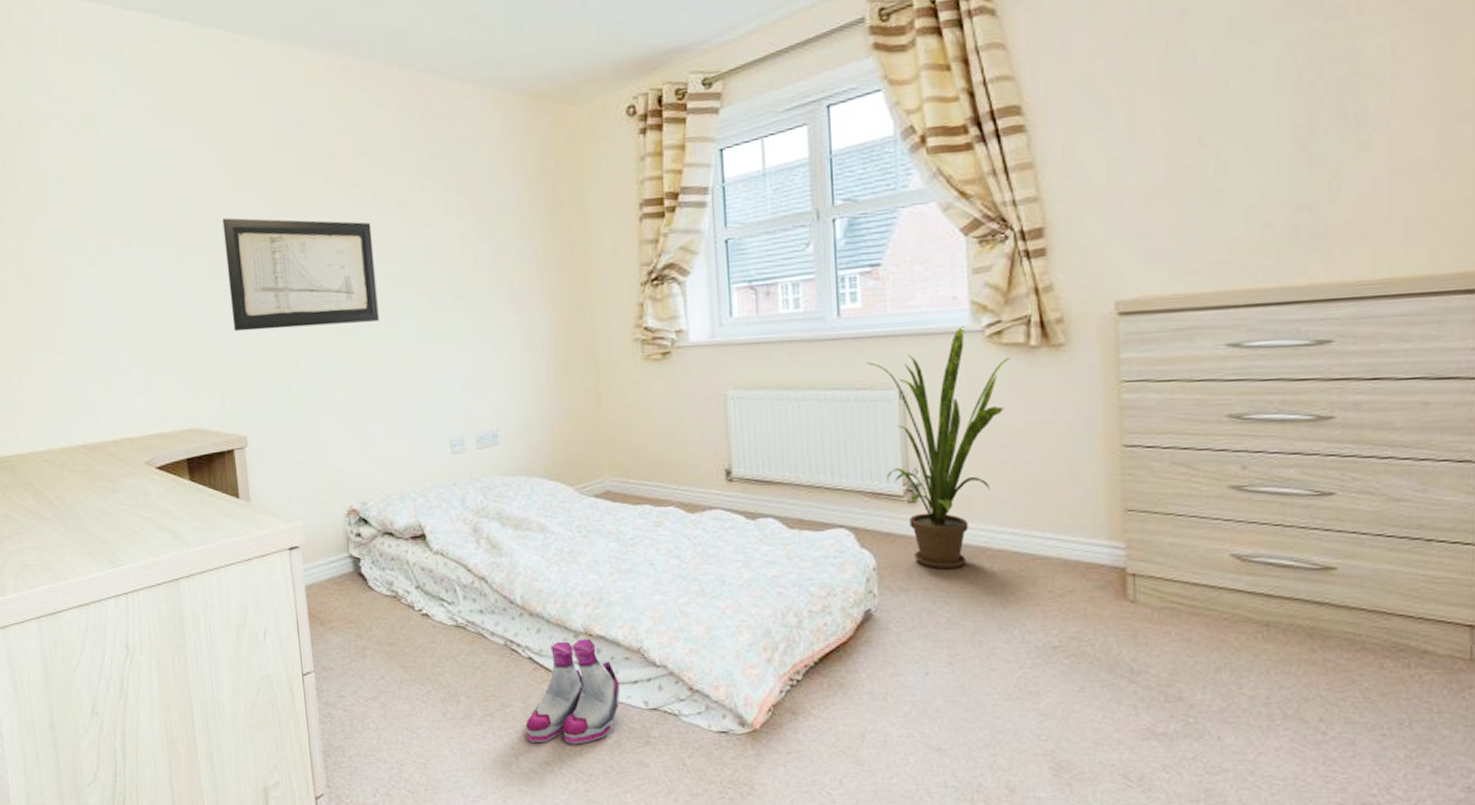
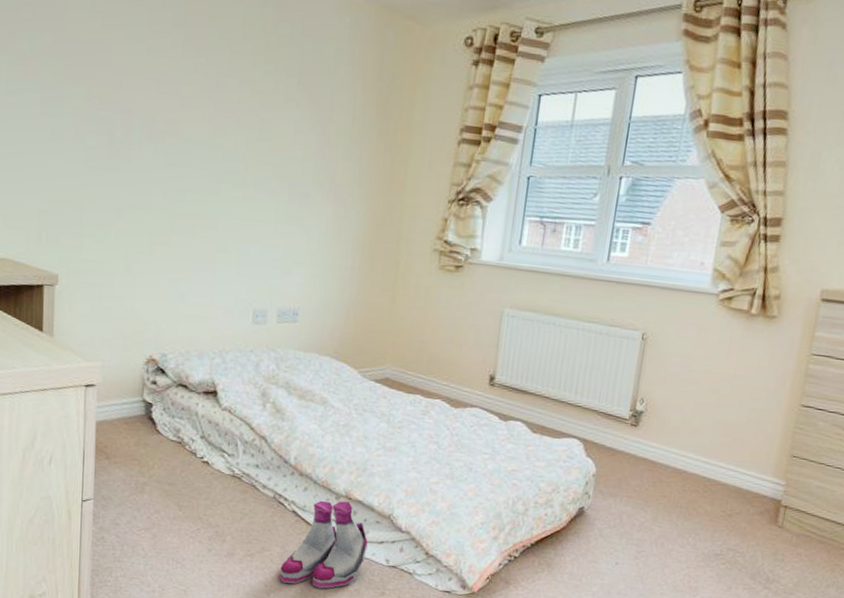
wall art: present [222,217,379,332] -> none [59,59,211,189]
house plant: present [865,326,1010,569] -> none [618,288,734,484]

